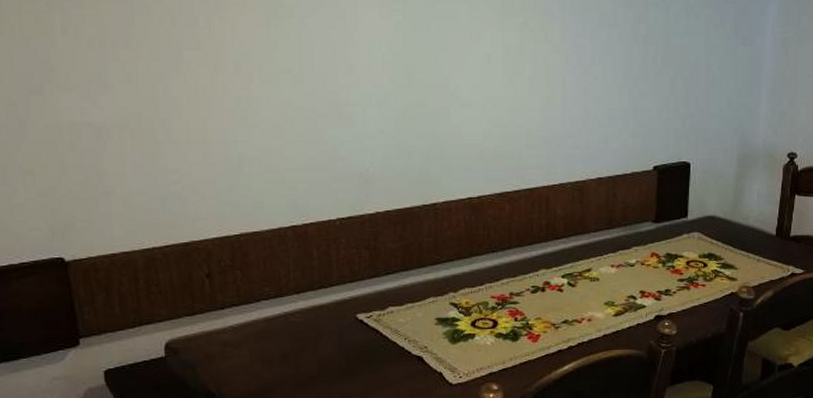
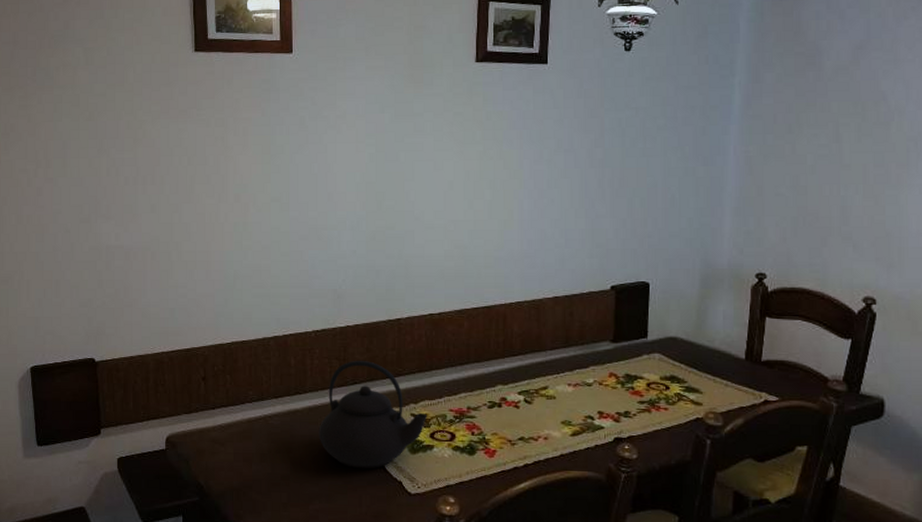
teapot: none [348,248,469,363] -> present [318,360,428,469]

